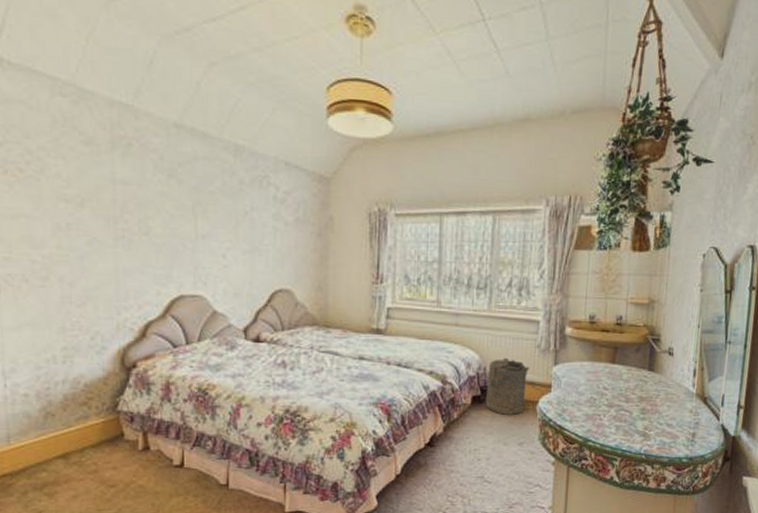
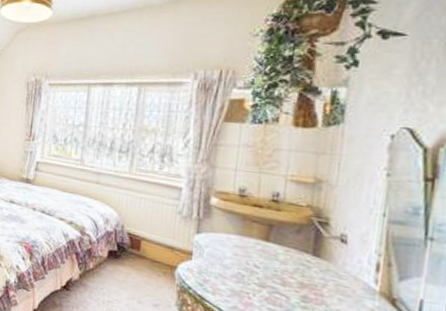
laundry hamper: present [485,357,529,415] -> none [122,218,169,276]

